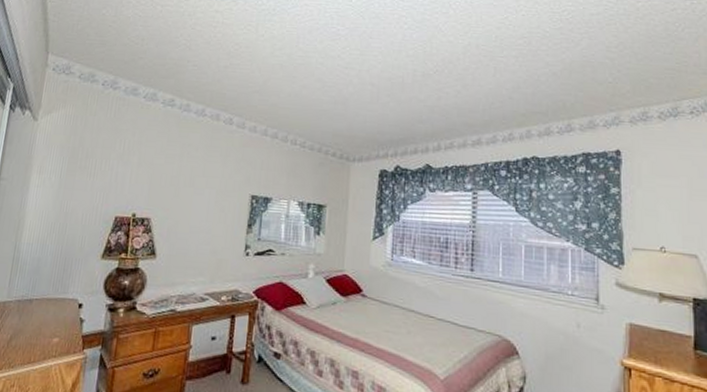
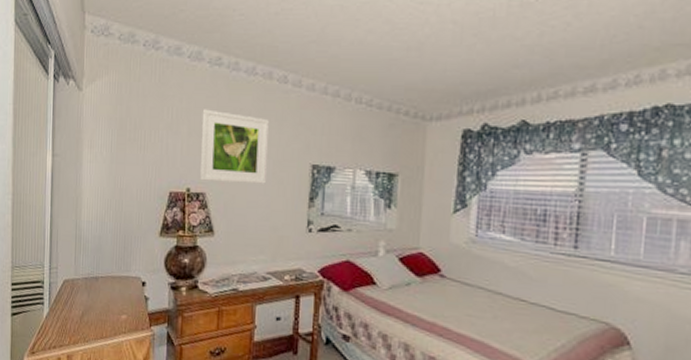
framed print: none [146,143,214,211] -> present [200,109,269,184]

